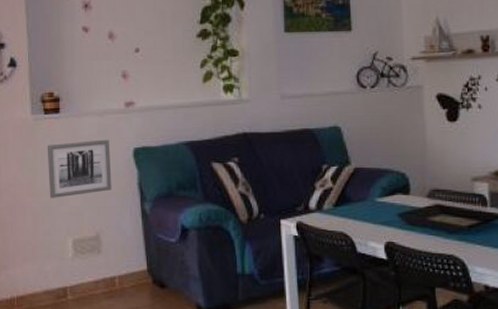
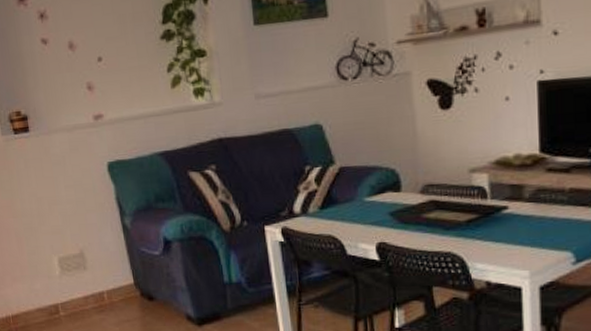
wall art: present [47,139,112,198] -> none [21,155,90,218]

